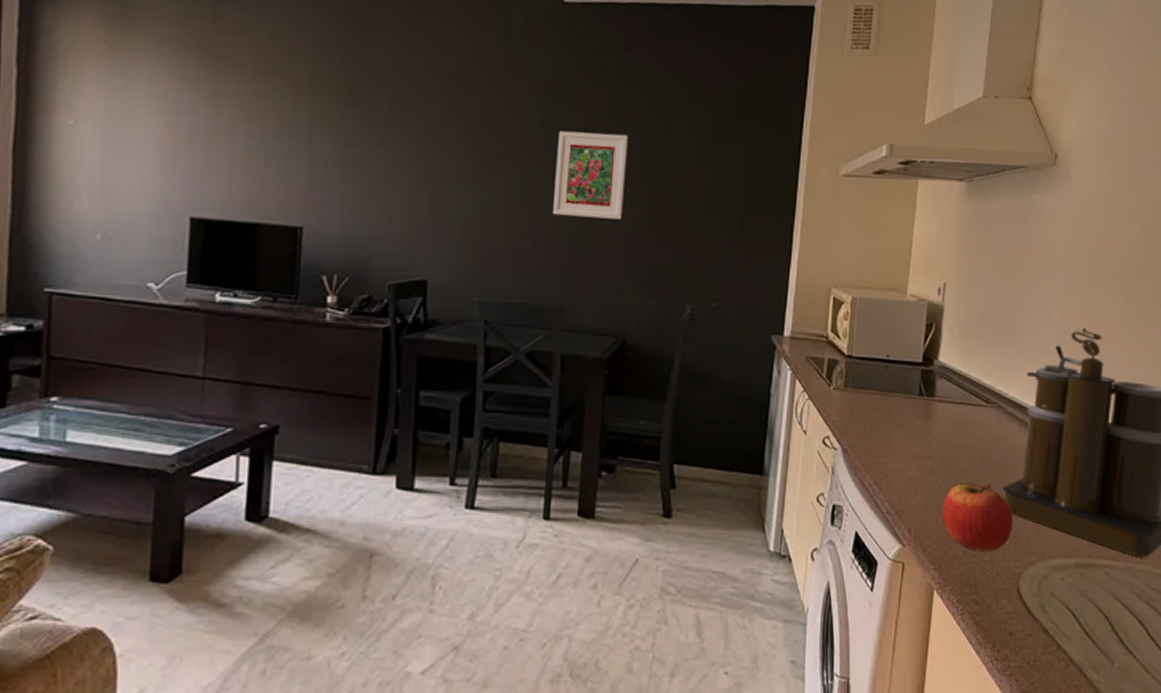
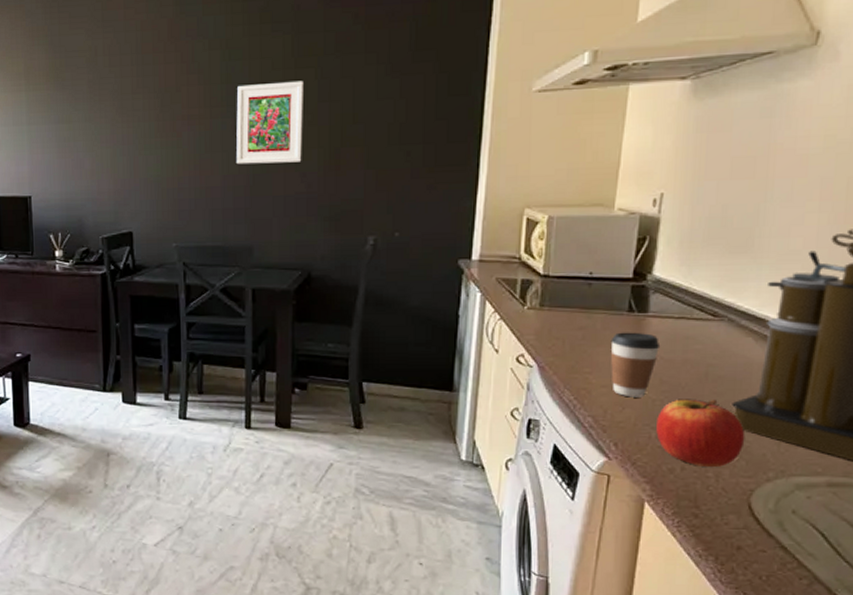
coffee cup: none [904,415,946,482] -> present [610,332,661,397]

